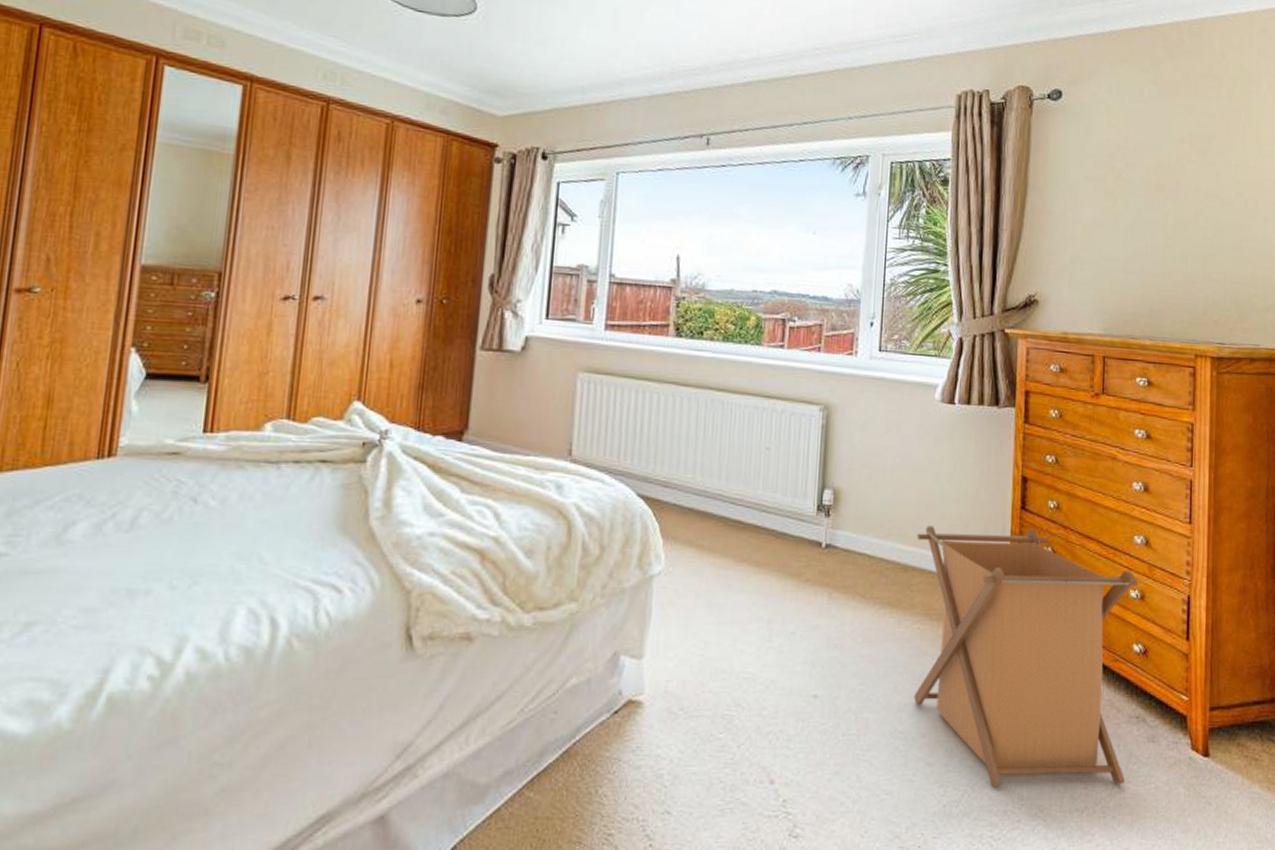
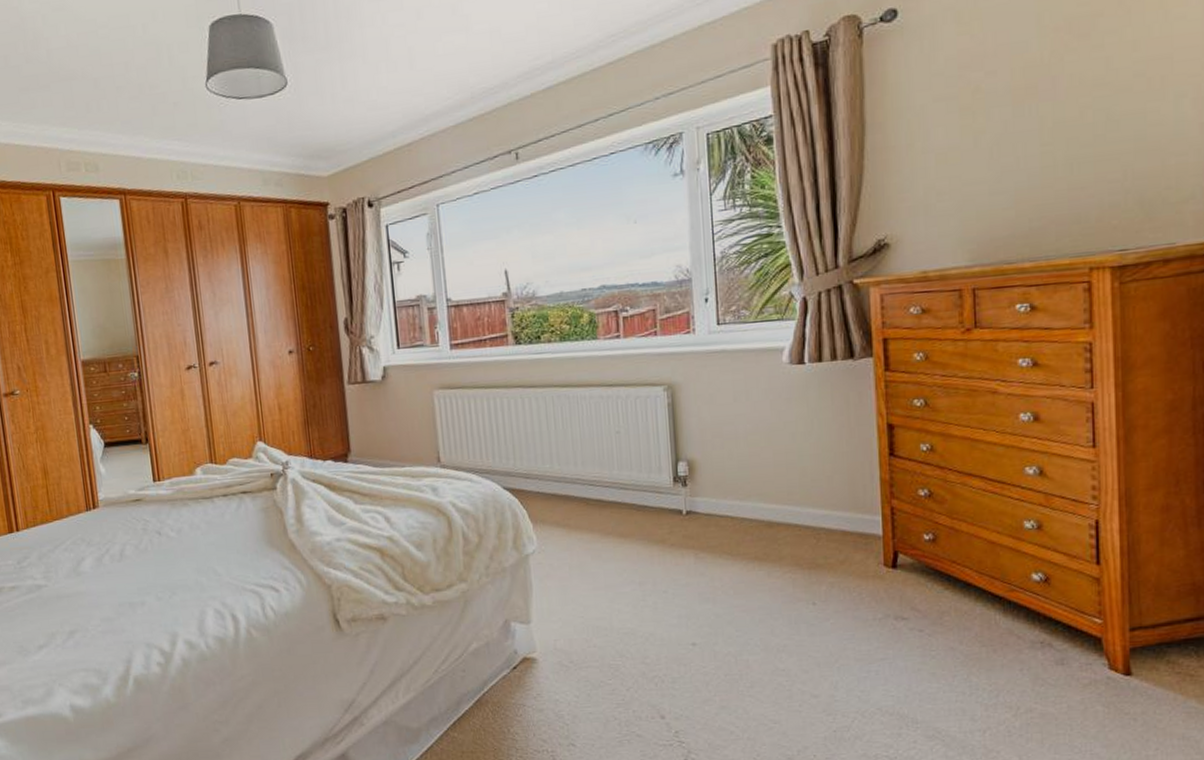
laundry basket: present [914,525,1138,787] -> none [778,474,1034,713]

